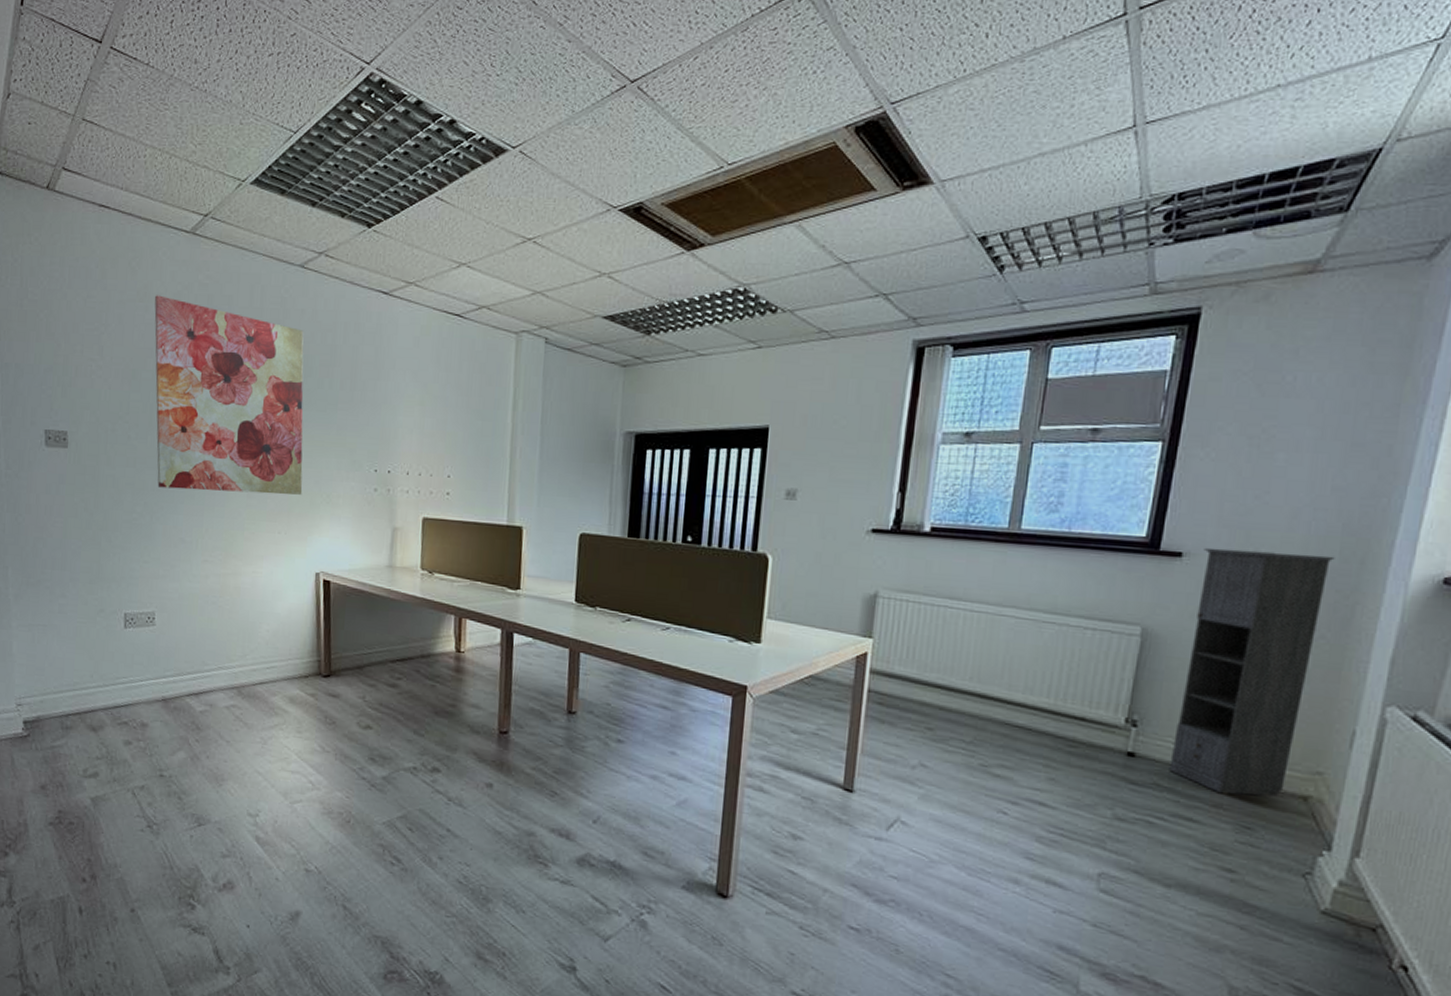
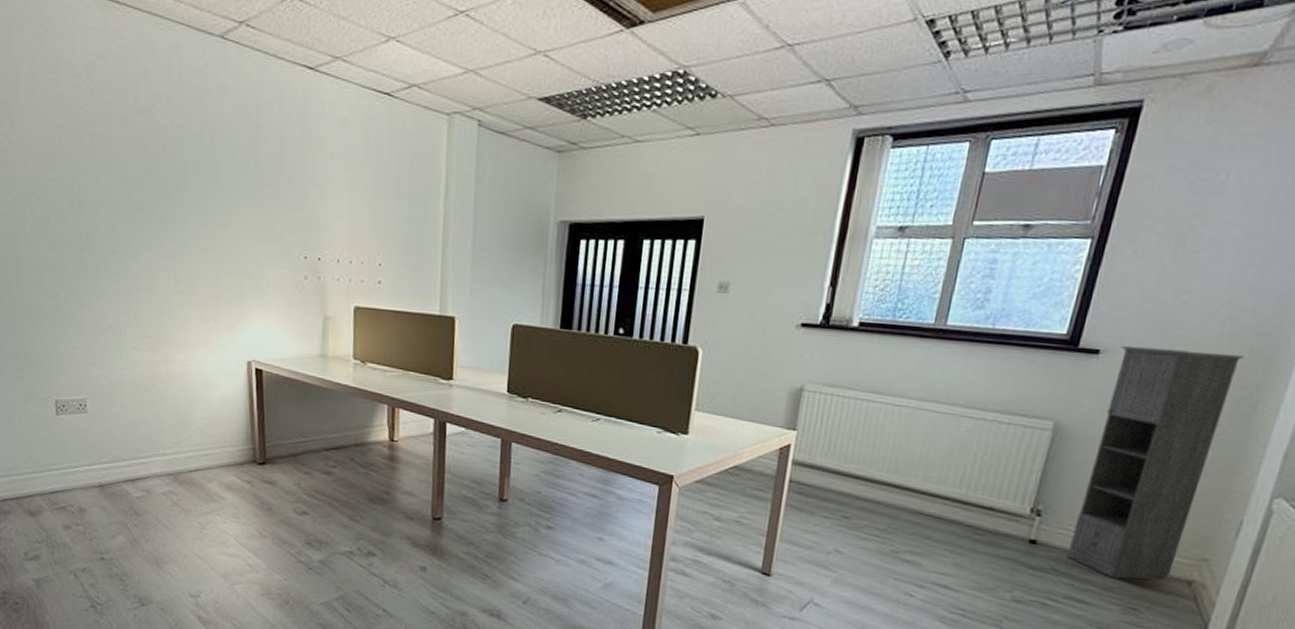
wall art: present [154,295,304,495] -> none [65,65,231,282]

